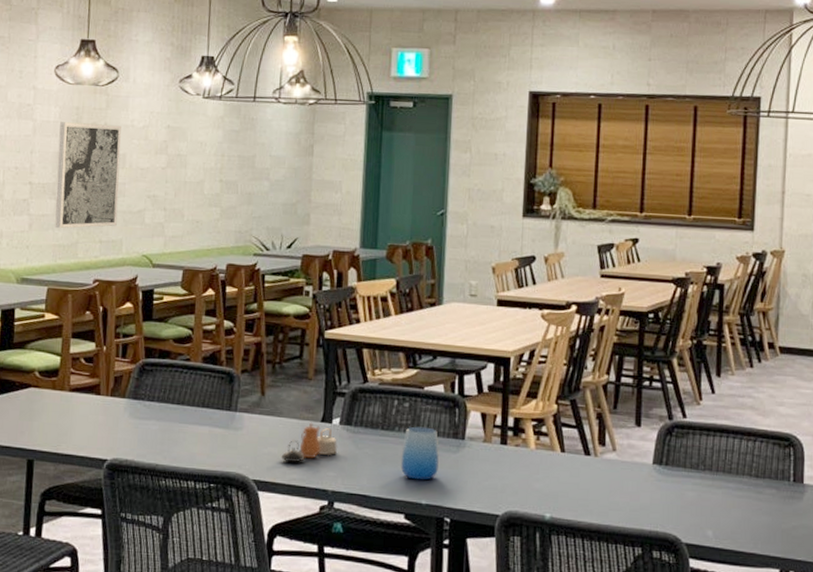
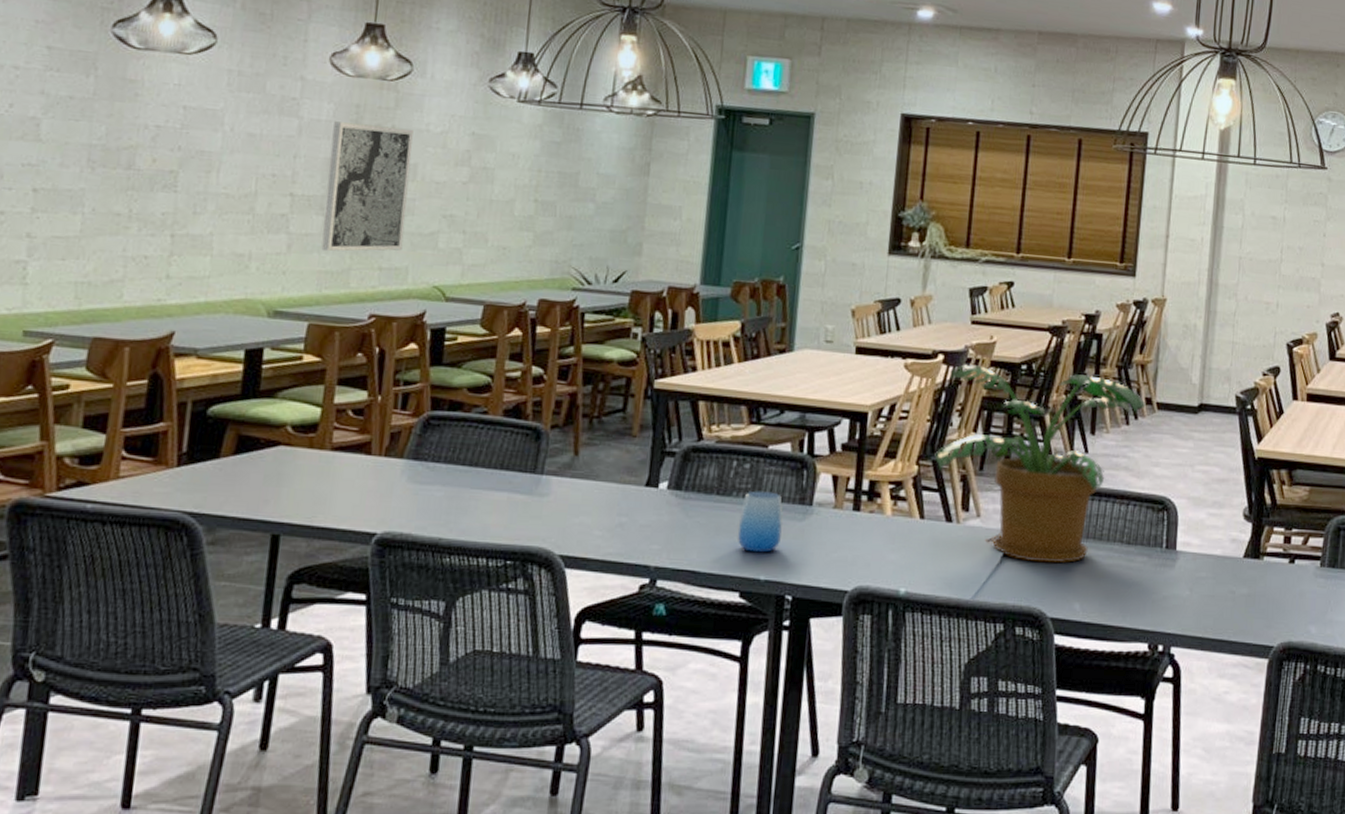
teapot: present [281,422,338,463] -> none [595,486,665,535]
potted plant: none [572,313,769,494] -> present [935,364,1146,564]

